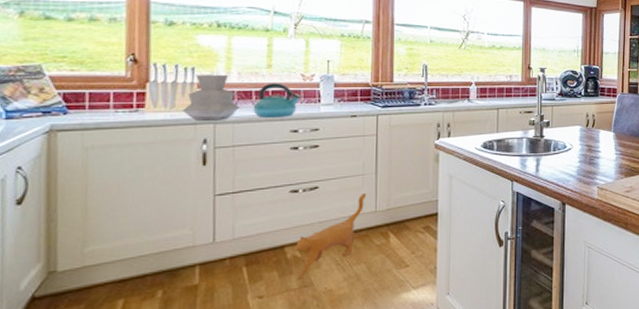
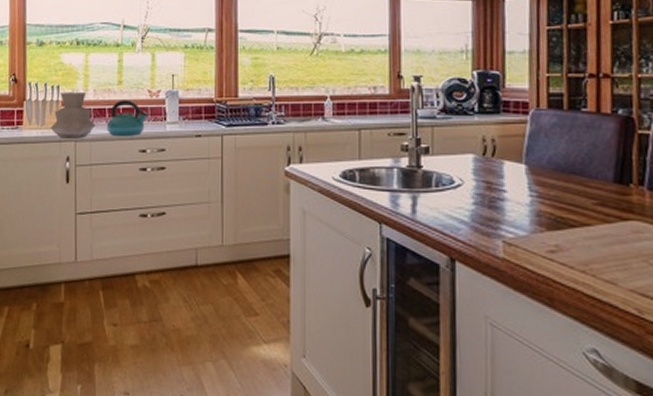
cat: present [295,193,367,279] -> none [145,224,213,312]

